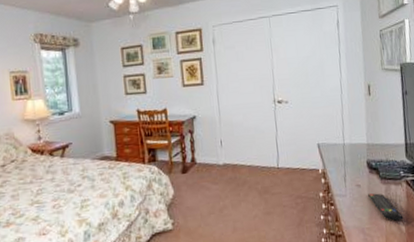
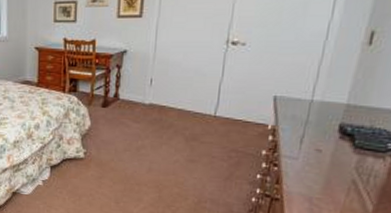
remote control: present [368,193,404,221] -> none [329,162,375,198]

